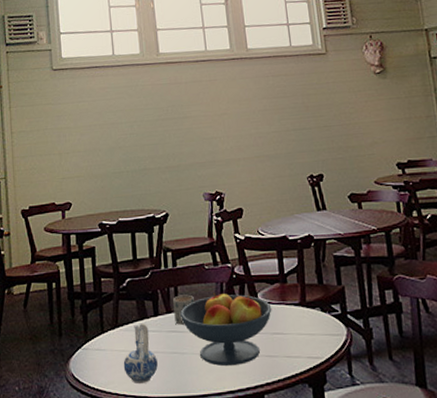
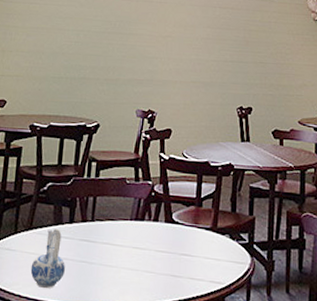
mug: present [173,294,194,325] -> none [89,205,111,235]
fruit bowl: present [180,292,272,366] -> none [95,206,184,281]

